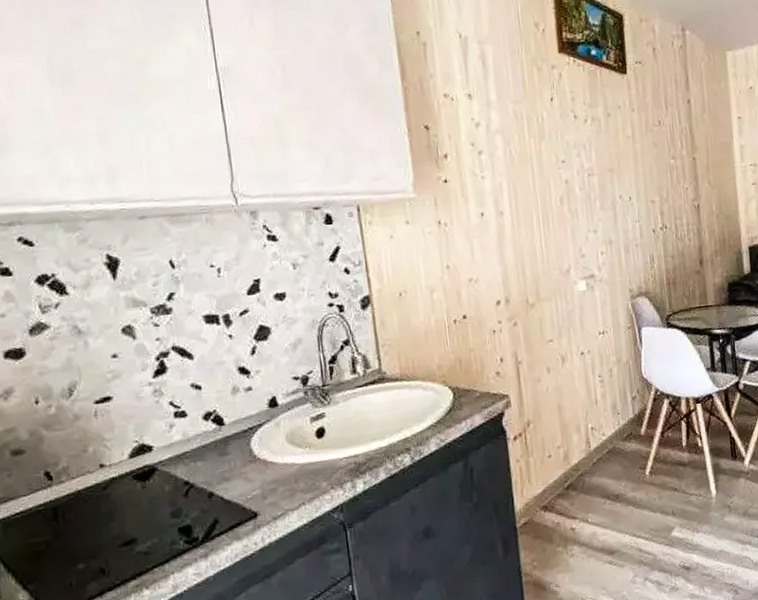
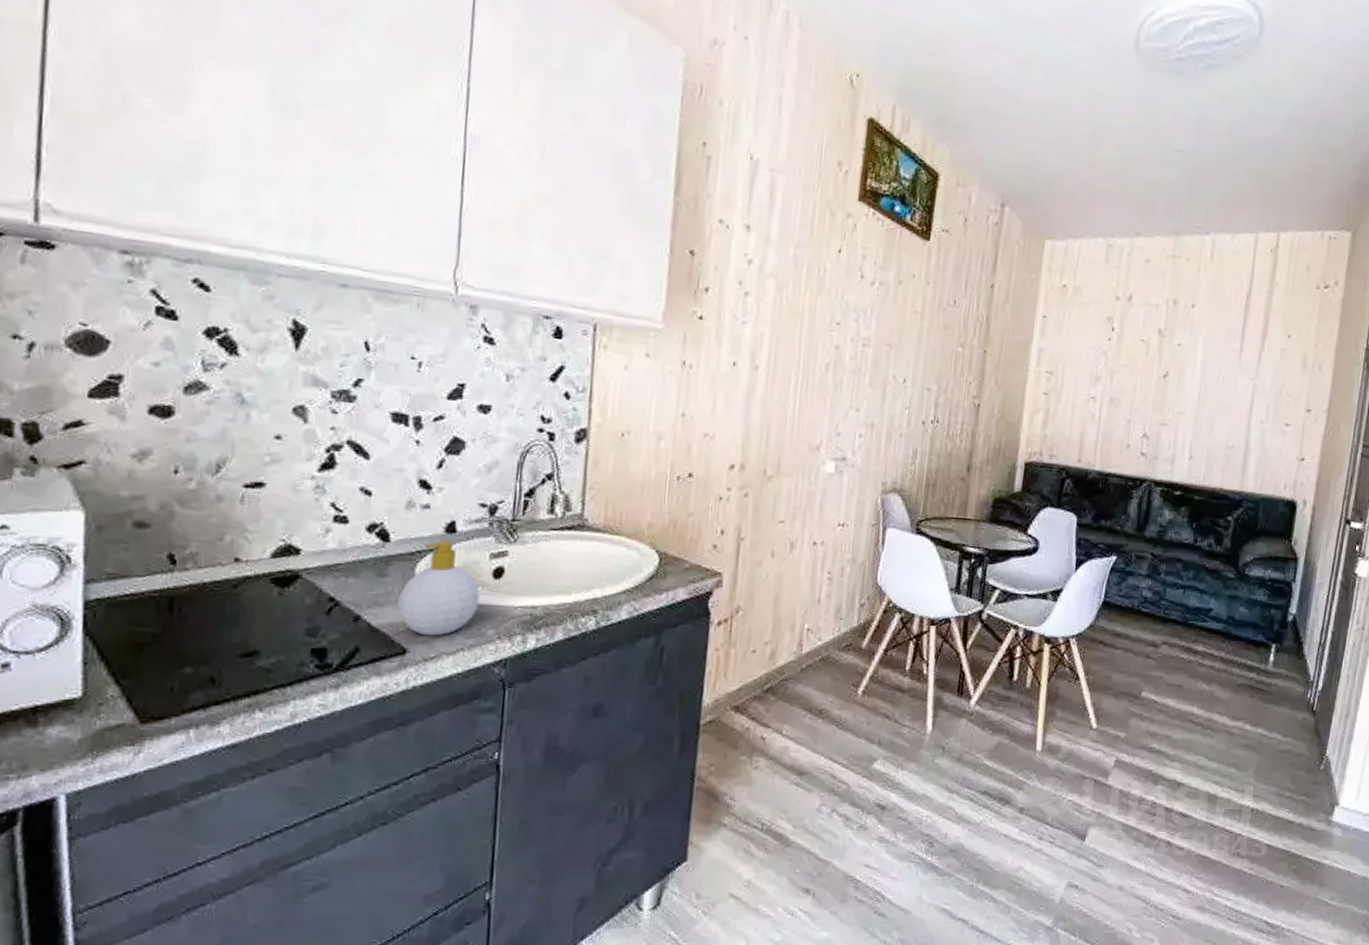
soap bottle: none [241,414,310,499] -> present [397,540,480,636]

